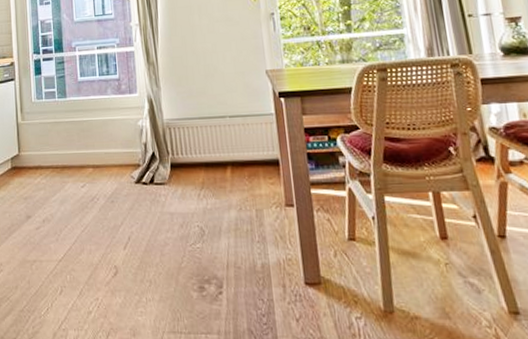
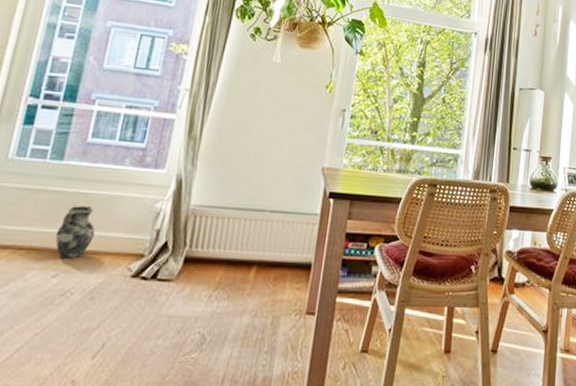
ceramic jug: none [75,131,101,172] -> present [55,206,95,259]

